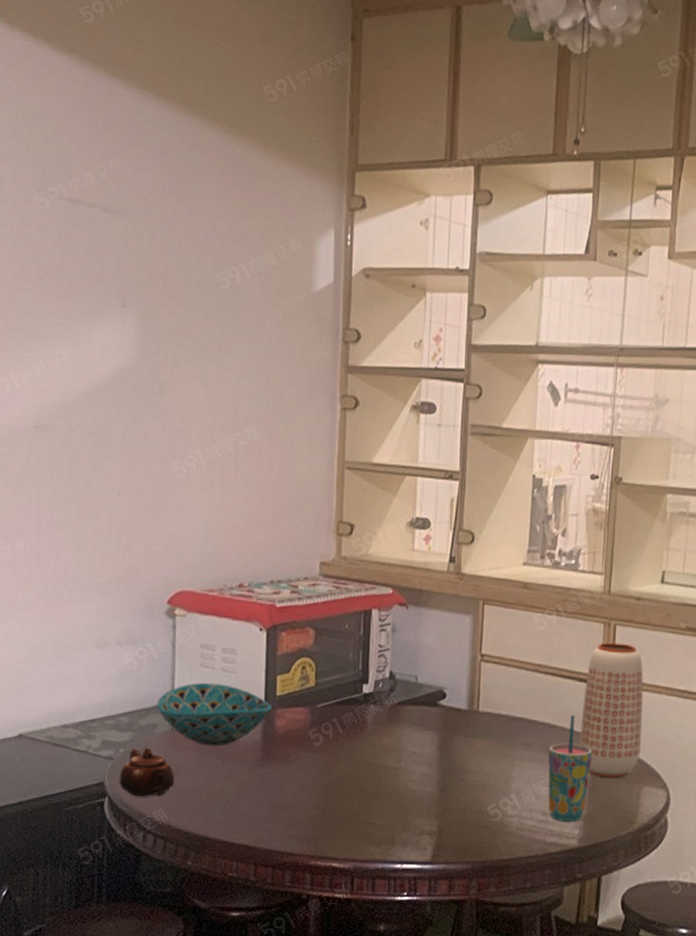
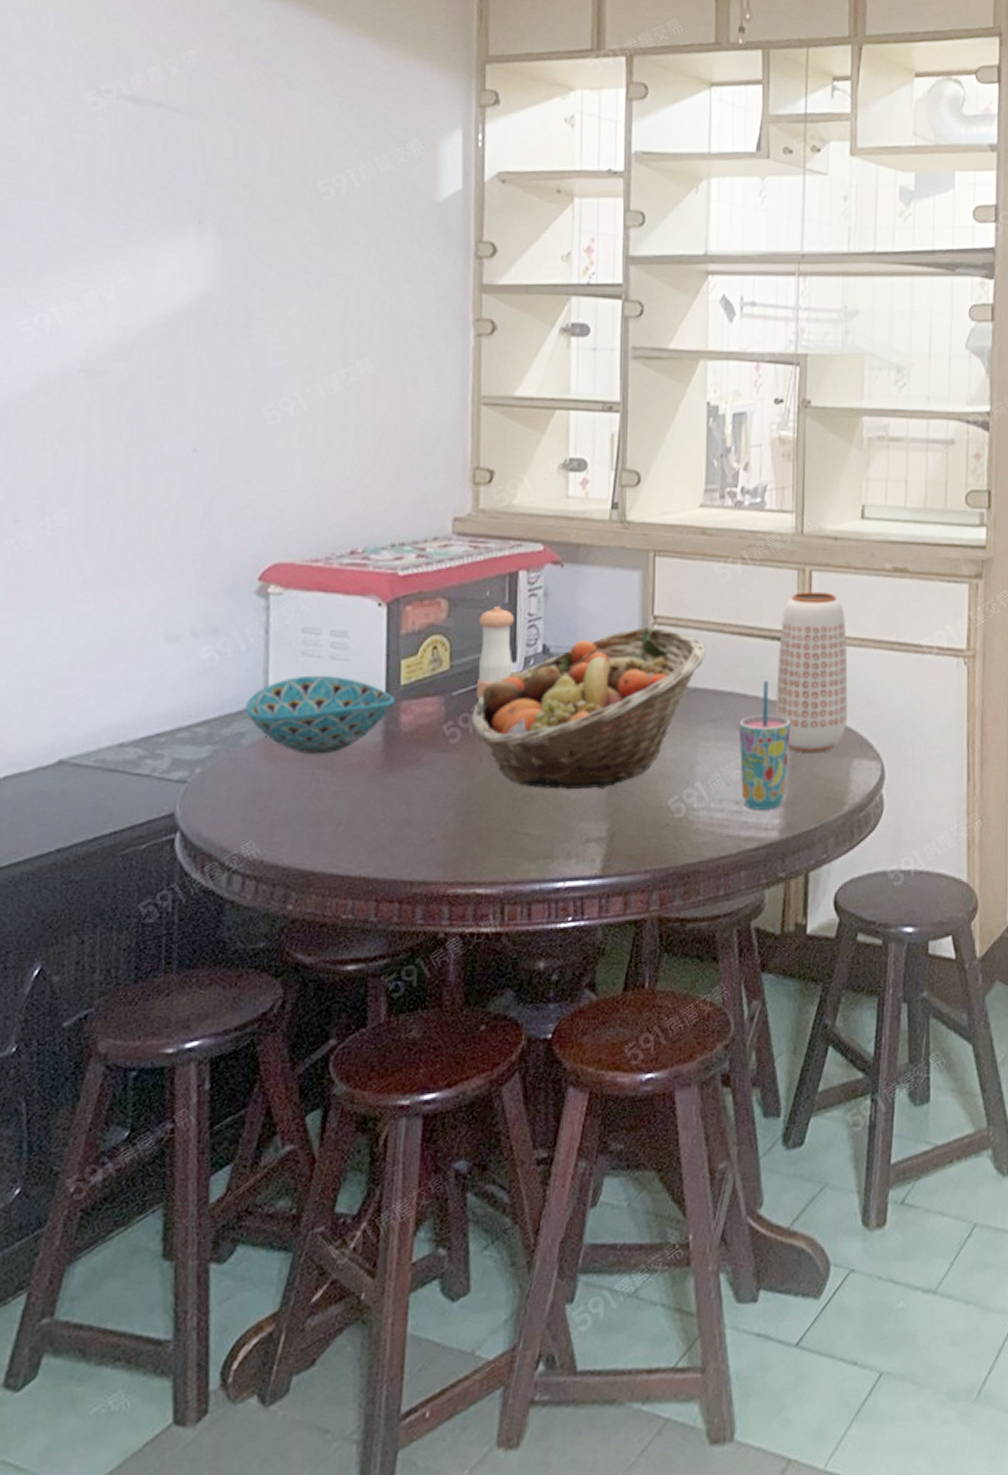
teapot: present [119,747,174,797] -> none [195,763,269,828]
fruit basket: none [331,663,524,793] -> present [471,627,706,789]
pepper shaker: none [335,637,368,712] -> present [476,606,515,699]

